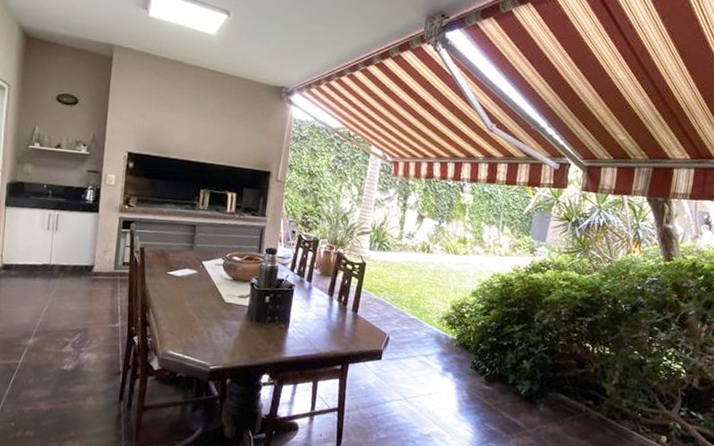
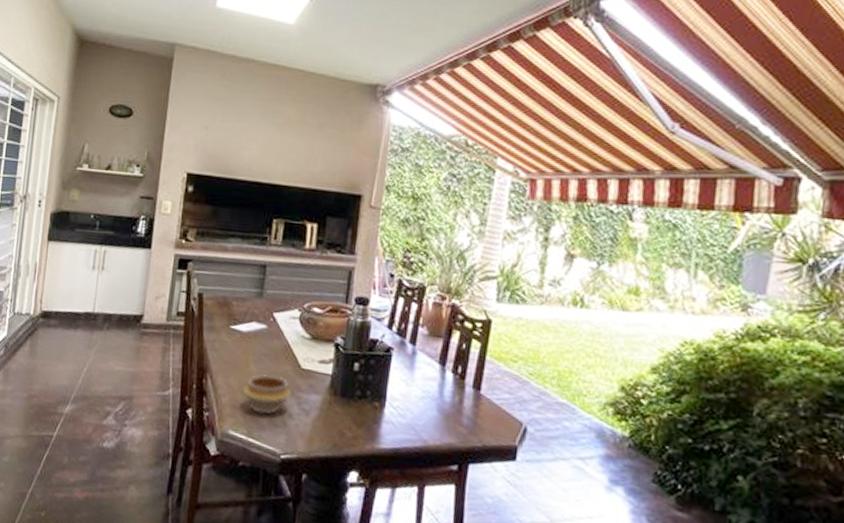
bowl: none [179,308,217,337] -> present [243,374,291,414]

